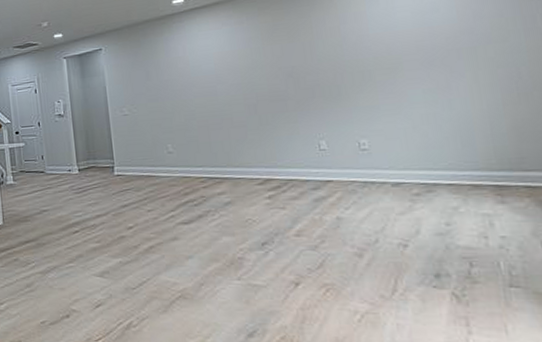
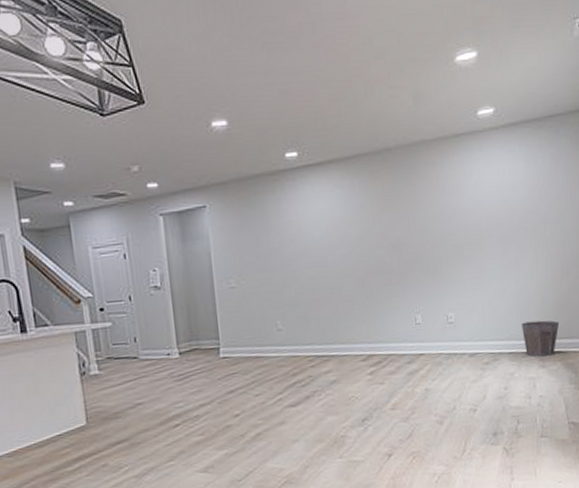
waste bin: none [462,149,522,191] -> present [521,320,560,357]

